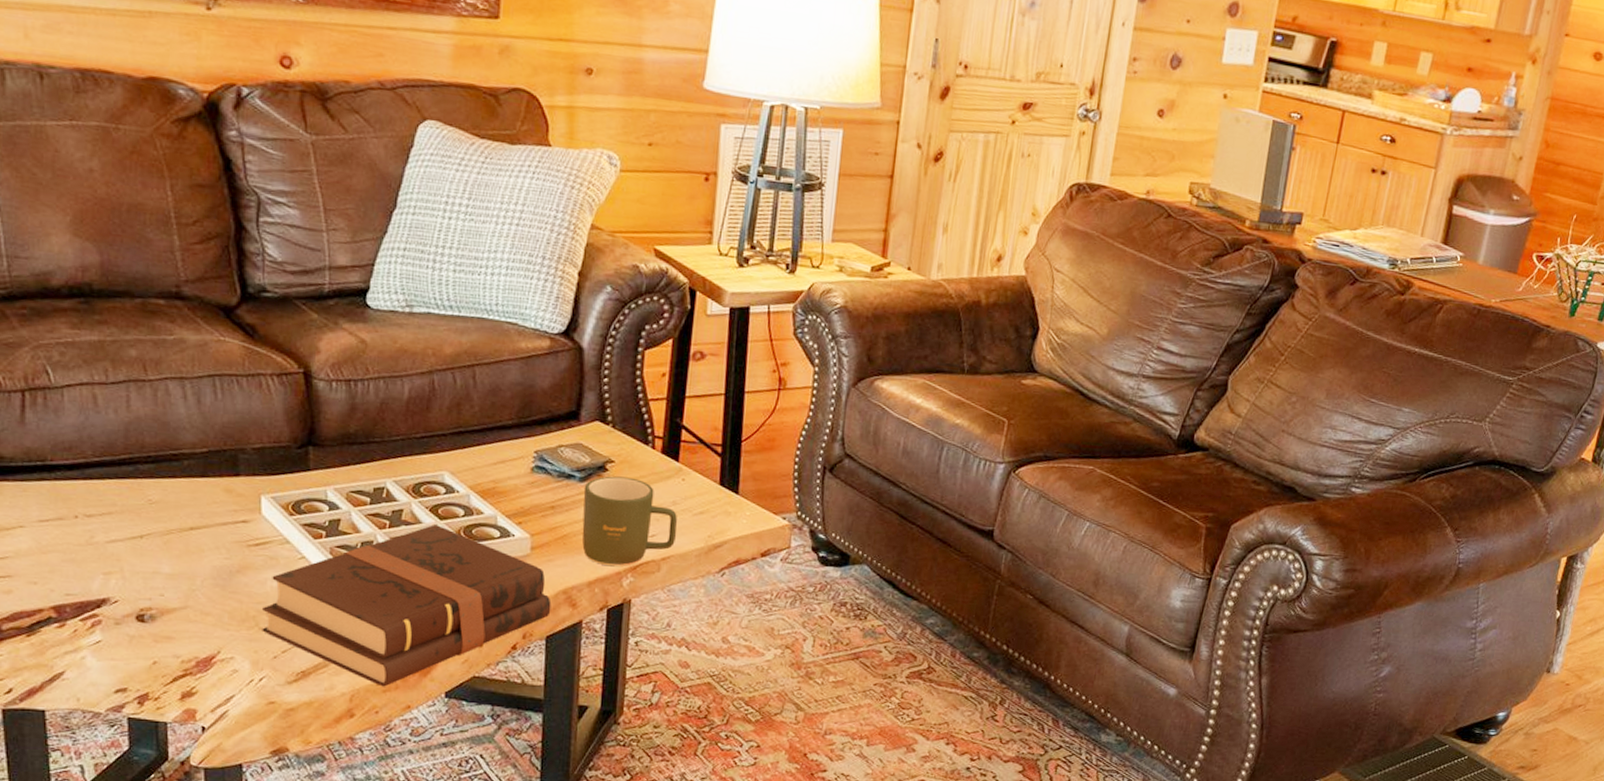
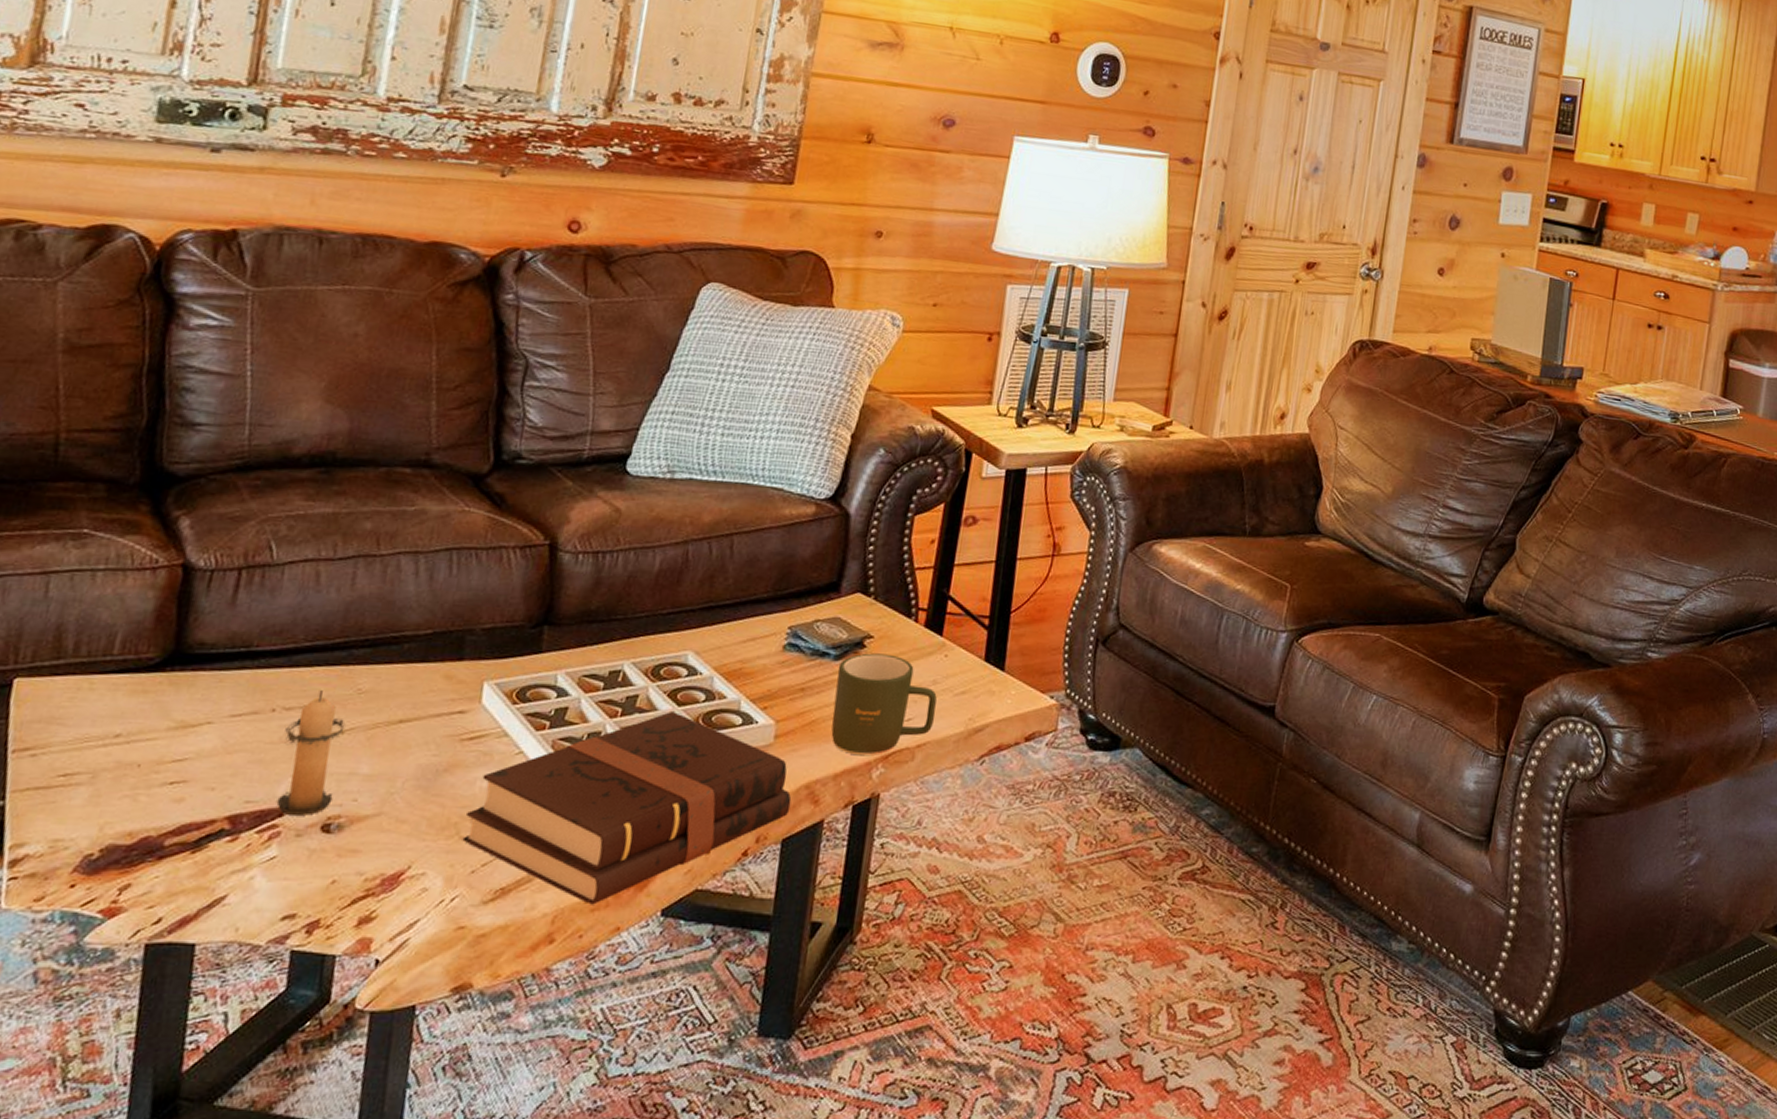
candle: none [90,500,142,608] -> present [276,690,345,817]

